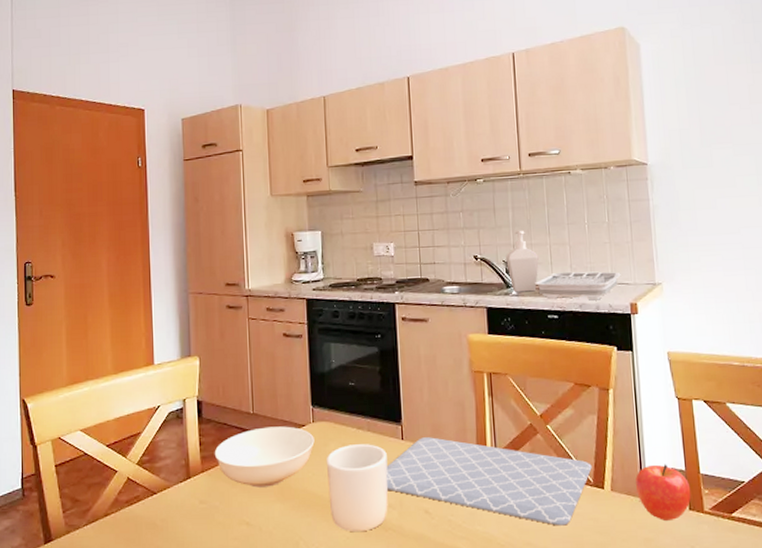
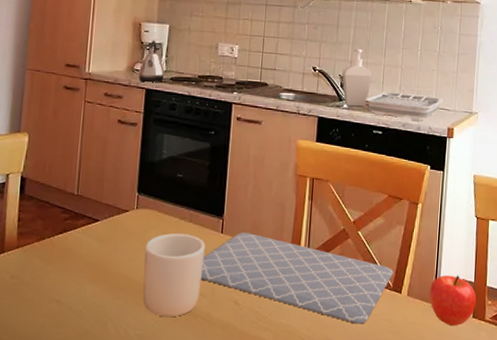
bowl: present [214,426,315,488] -> none [32,209,136,268]
kettle: none [296,249,324,293] -> present [137,40,166,83]

